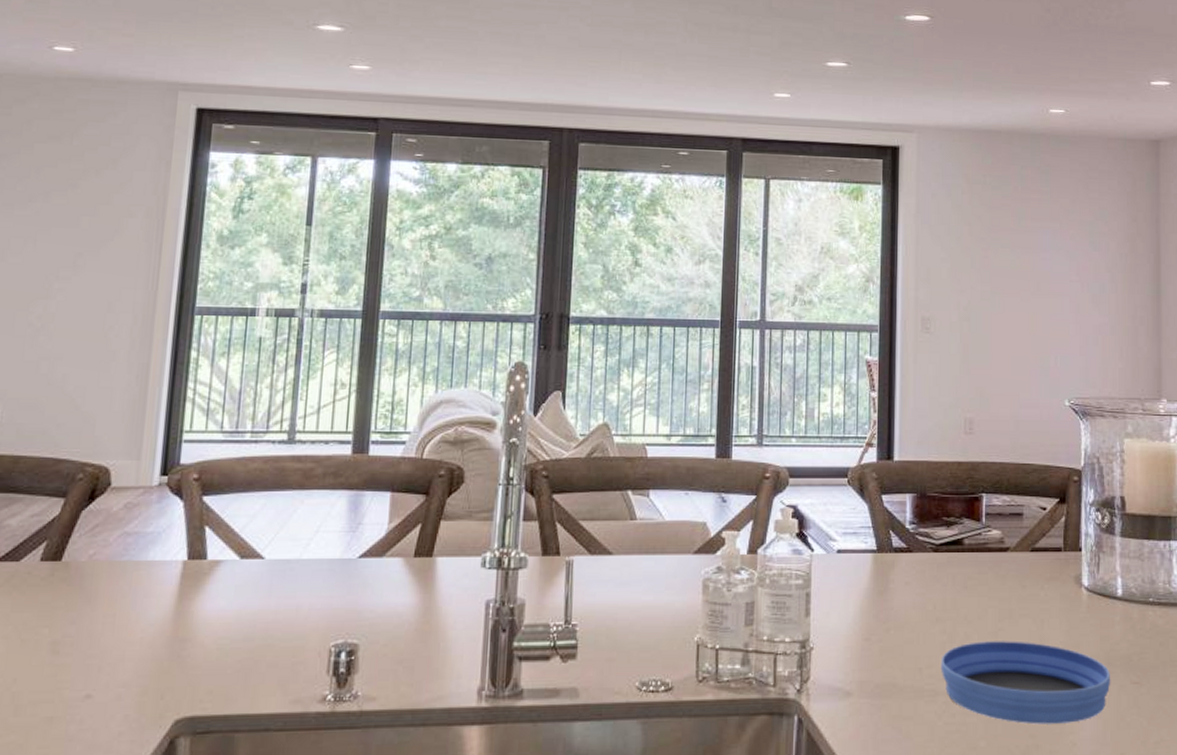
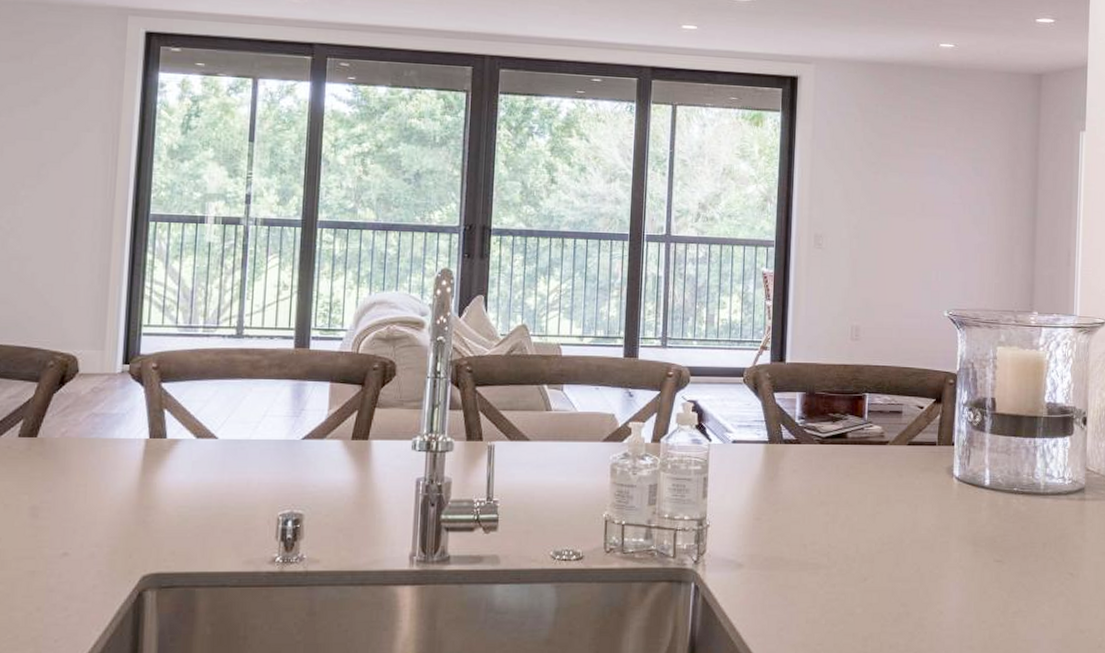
bowl: present [940,641,1111,724] -> none [823,522,977,595]

